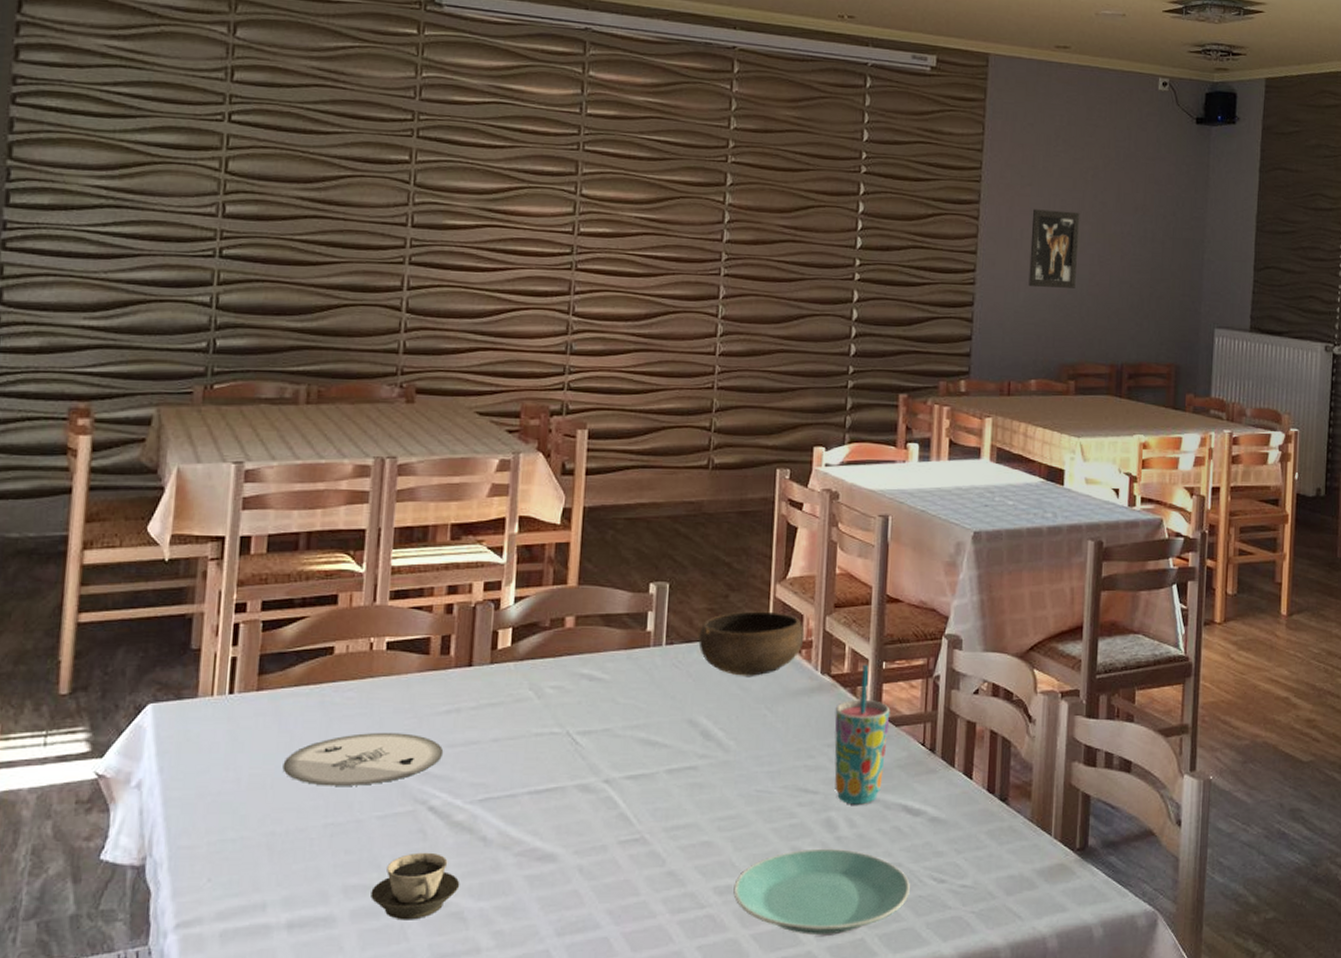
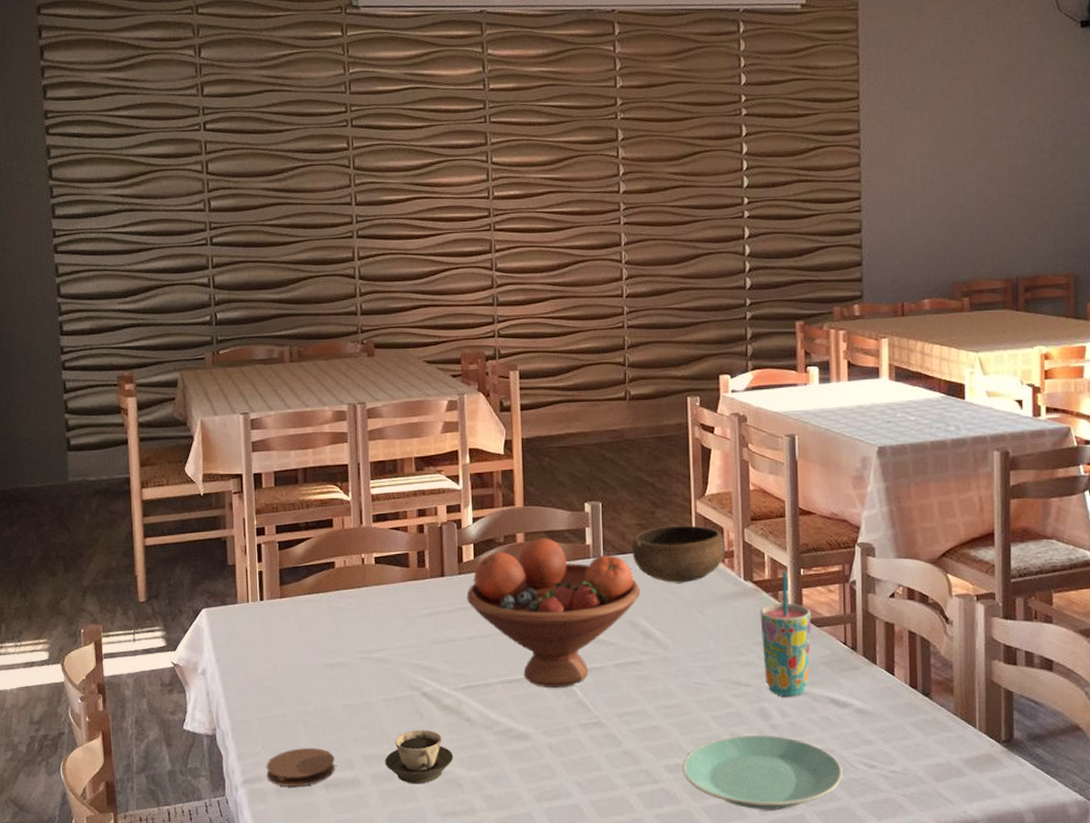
coaster: none [209,879,305,930] -> present [266,748,335,787]
plate: present [282,733,444,786] -> none [307,632,429,675]
fruit bowl: none [497,622,705,798] -> present [466,538,641,687]
wall art: present [1028,209,1080,288] -> none [913,131,964,208]

